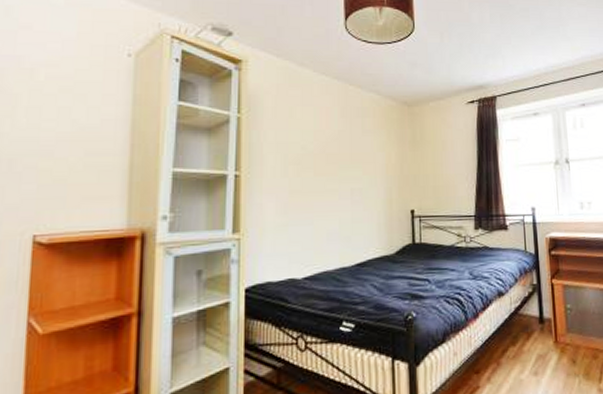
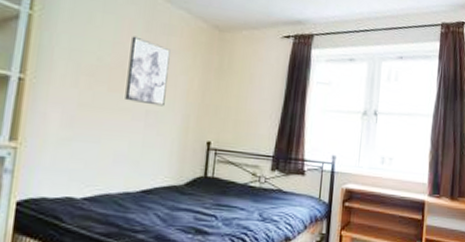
wall art: none [330,122,367,183] -> present [125,36,171,107]

